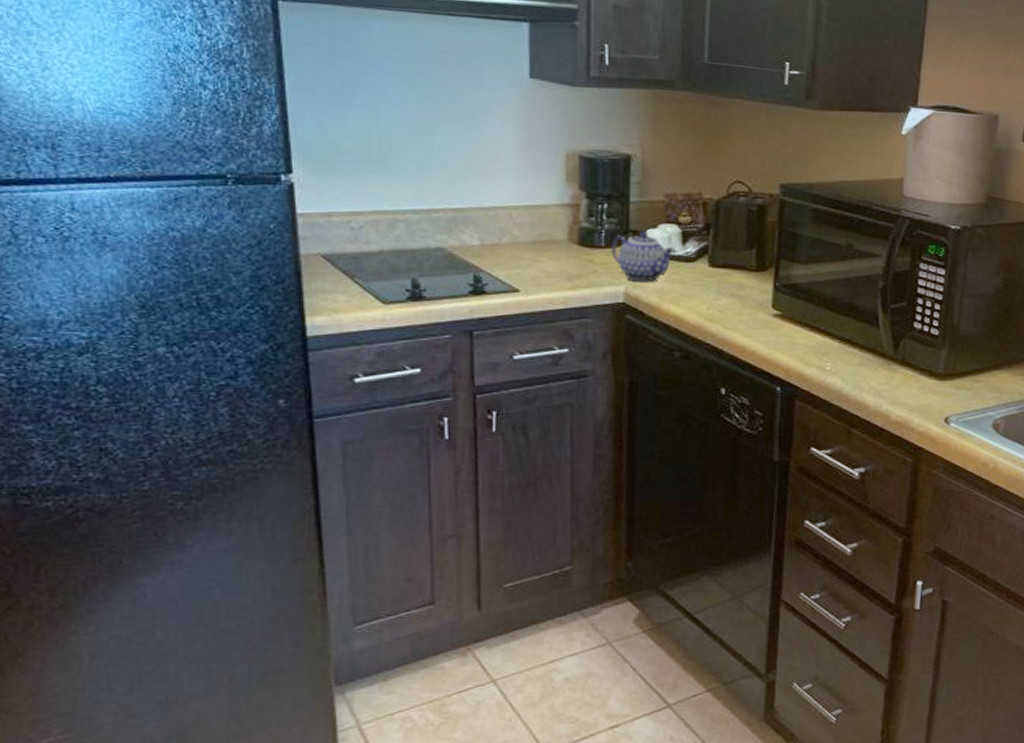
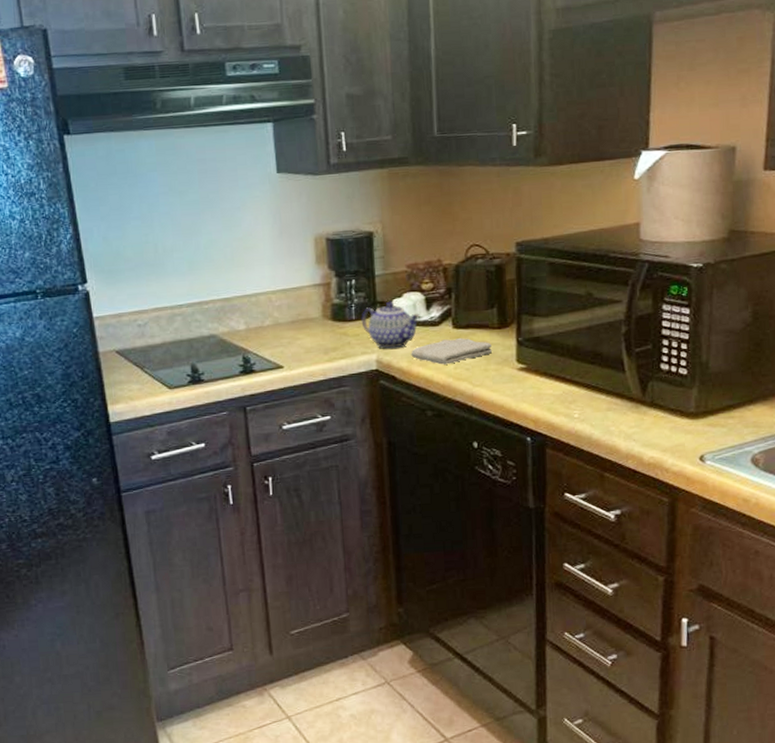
washcloth: none [662,277,747,304] -> present [411,338,492,365]

